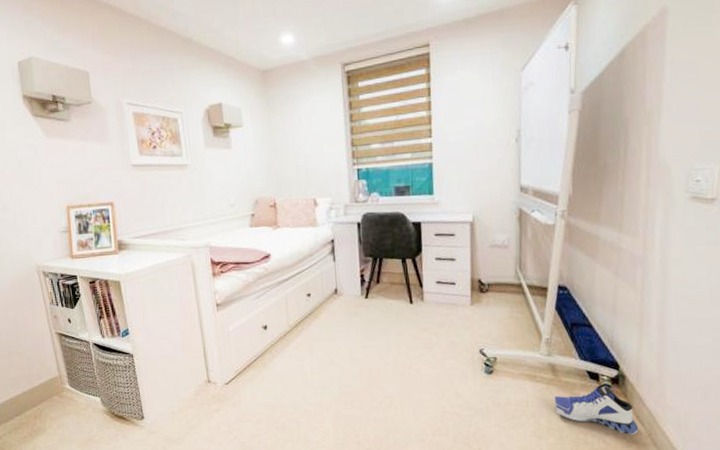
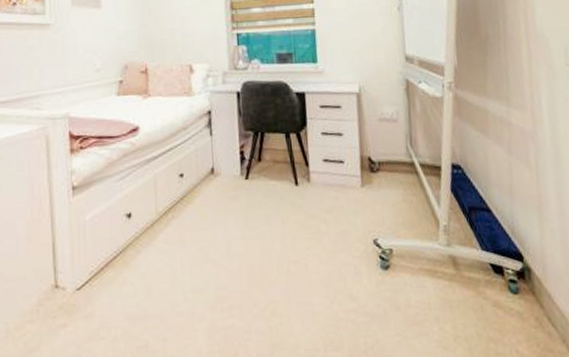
sneaker: present [554,384,639,435] -> none [458,279,553,341]

